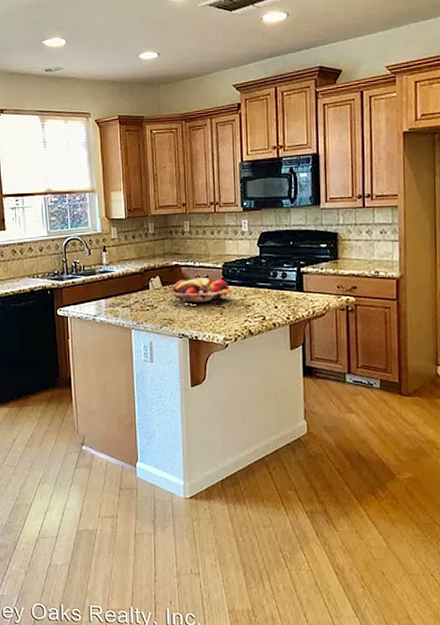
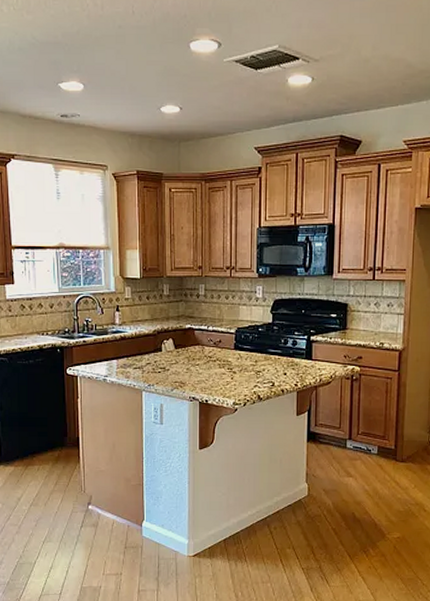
fruit basket: present [171,278,233,304] -> none [183,342,244,368]

